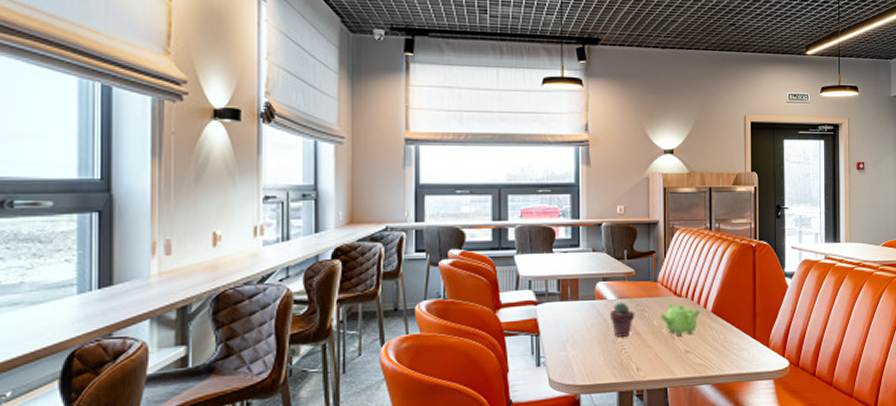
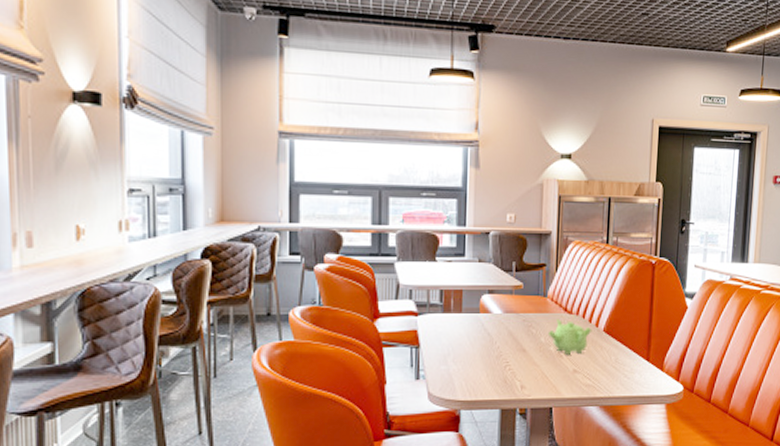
potted succulent: present [609,302,635,337] -> none [494,316,522,353]

